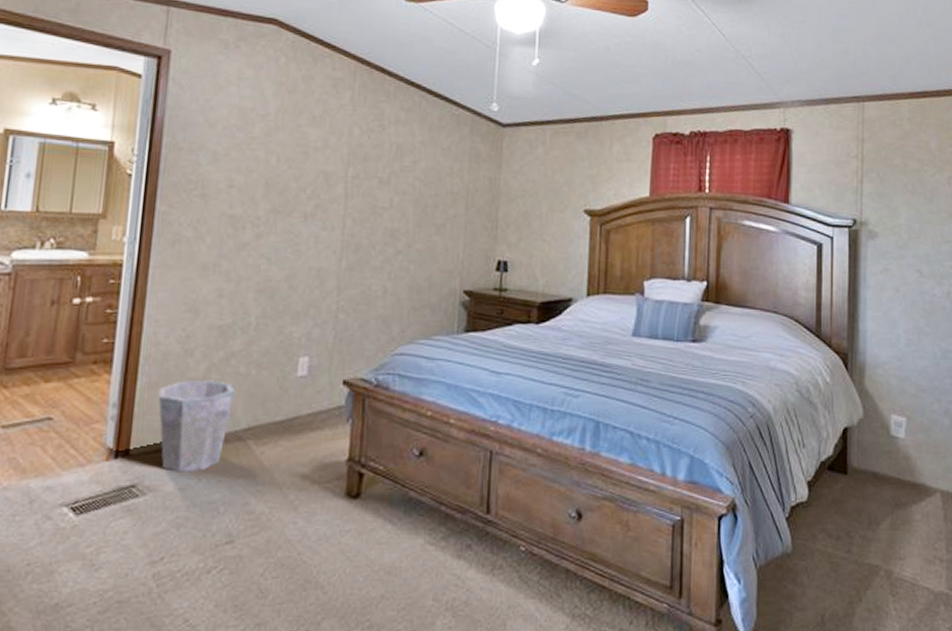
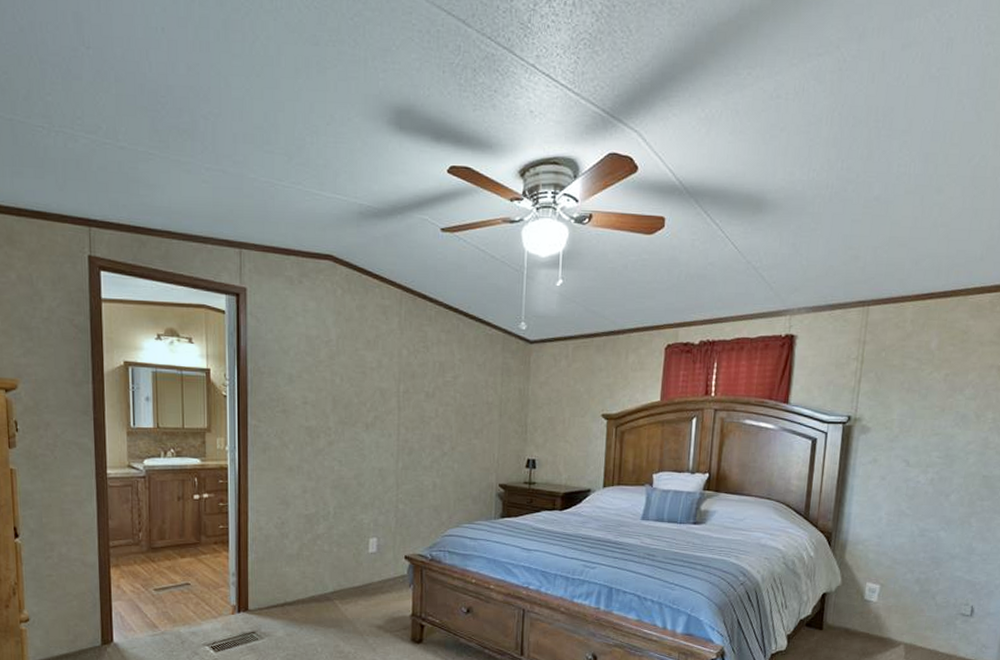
waste bin: present [158,380,235,472] -> none [265,555,322,623]

